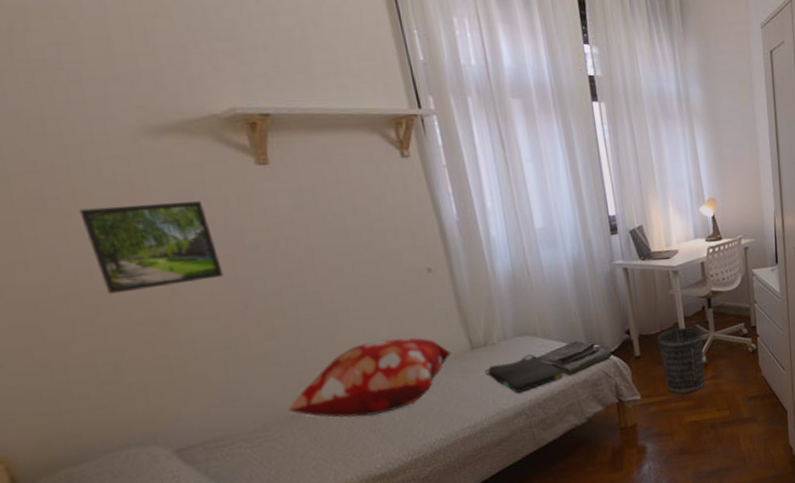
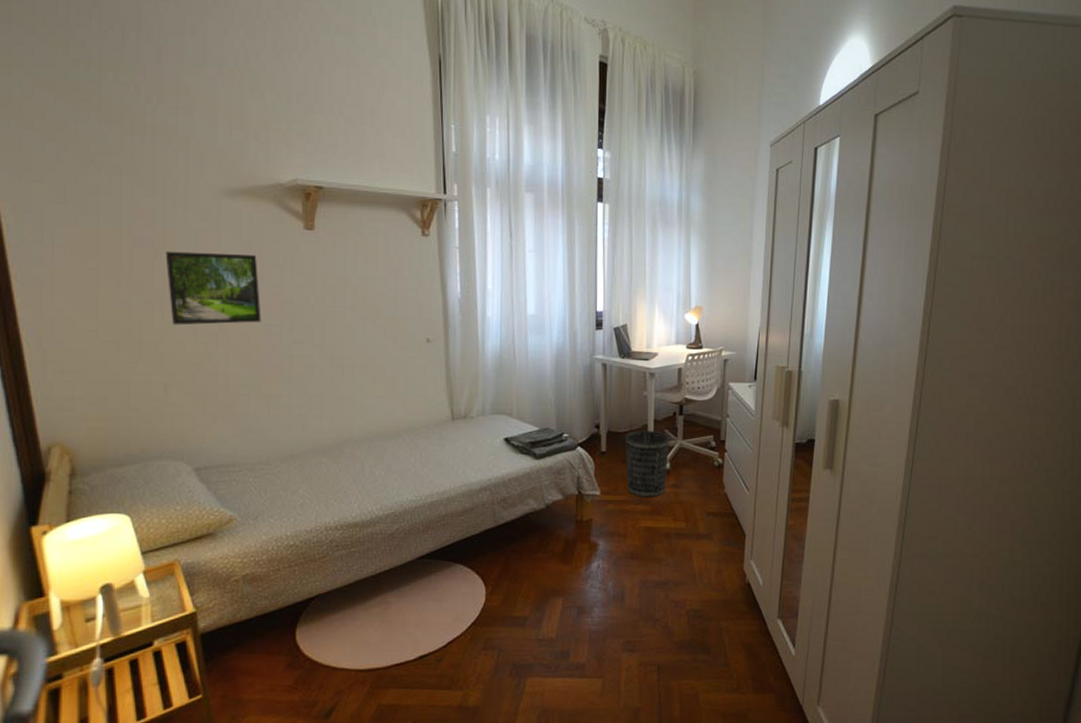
decorative pillow: present [288,337,452,418] -> none [290,398,434,467]
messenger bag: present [485,354,564,393] -> none [460,433,531,468]

